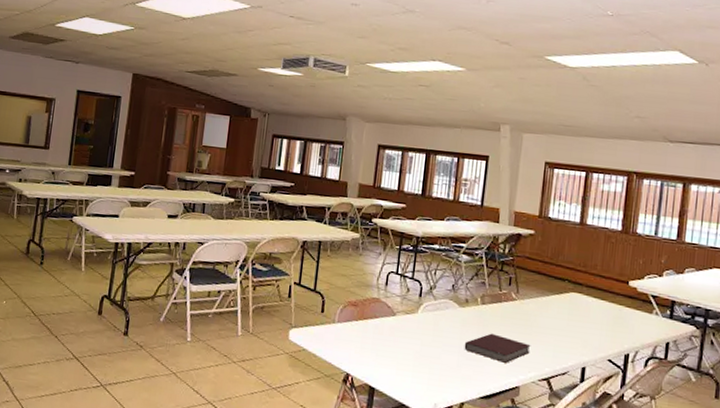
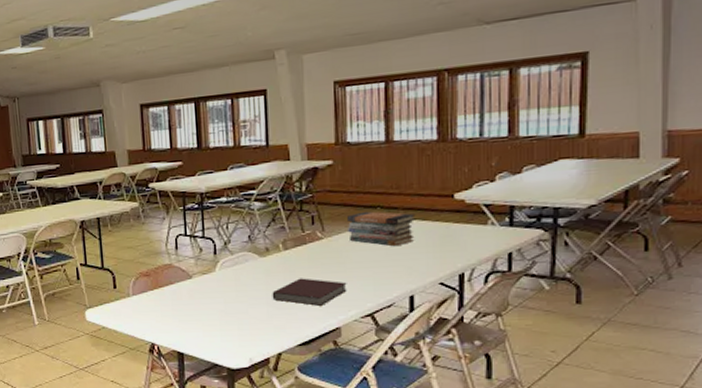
book stack: none [538,282,597,319] -> present [347,211,416,247]

